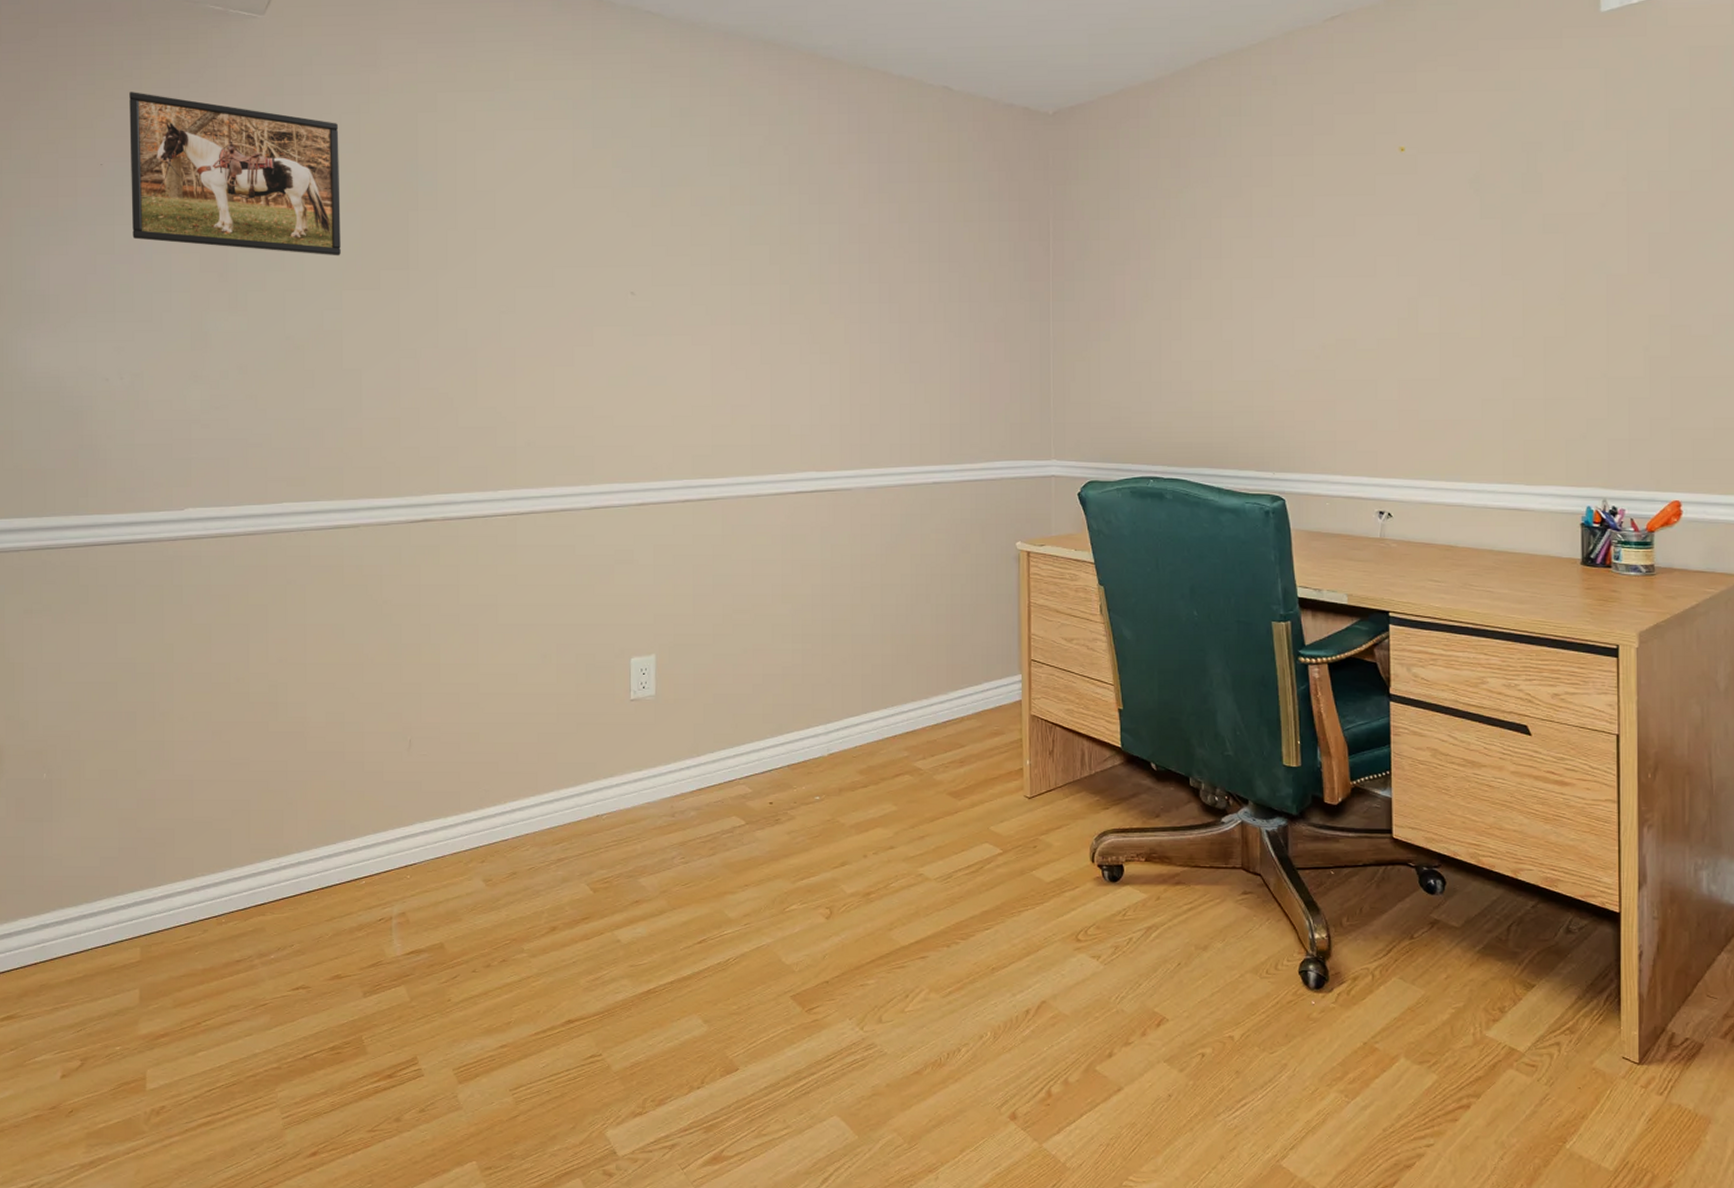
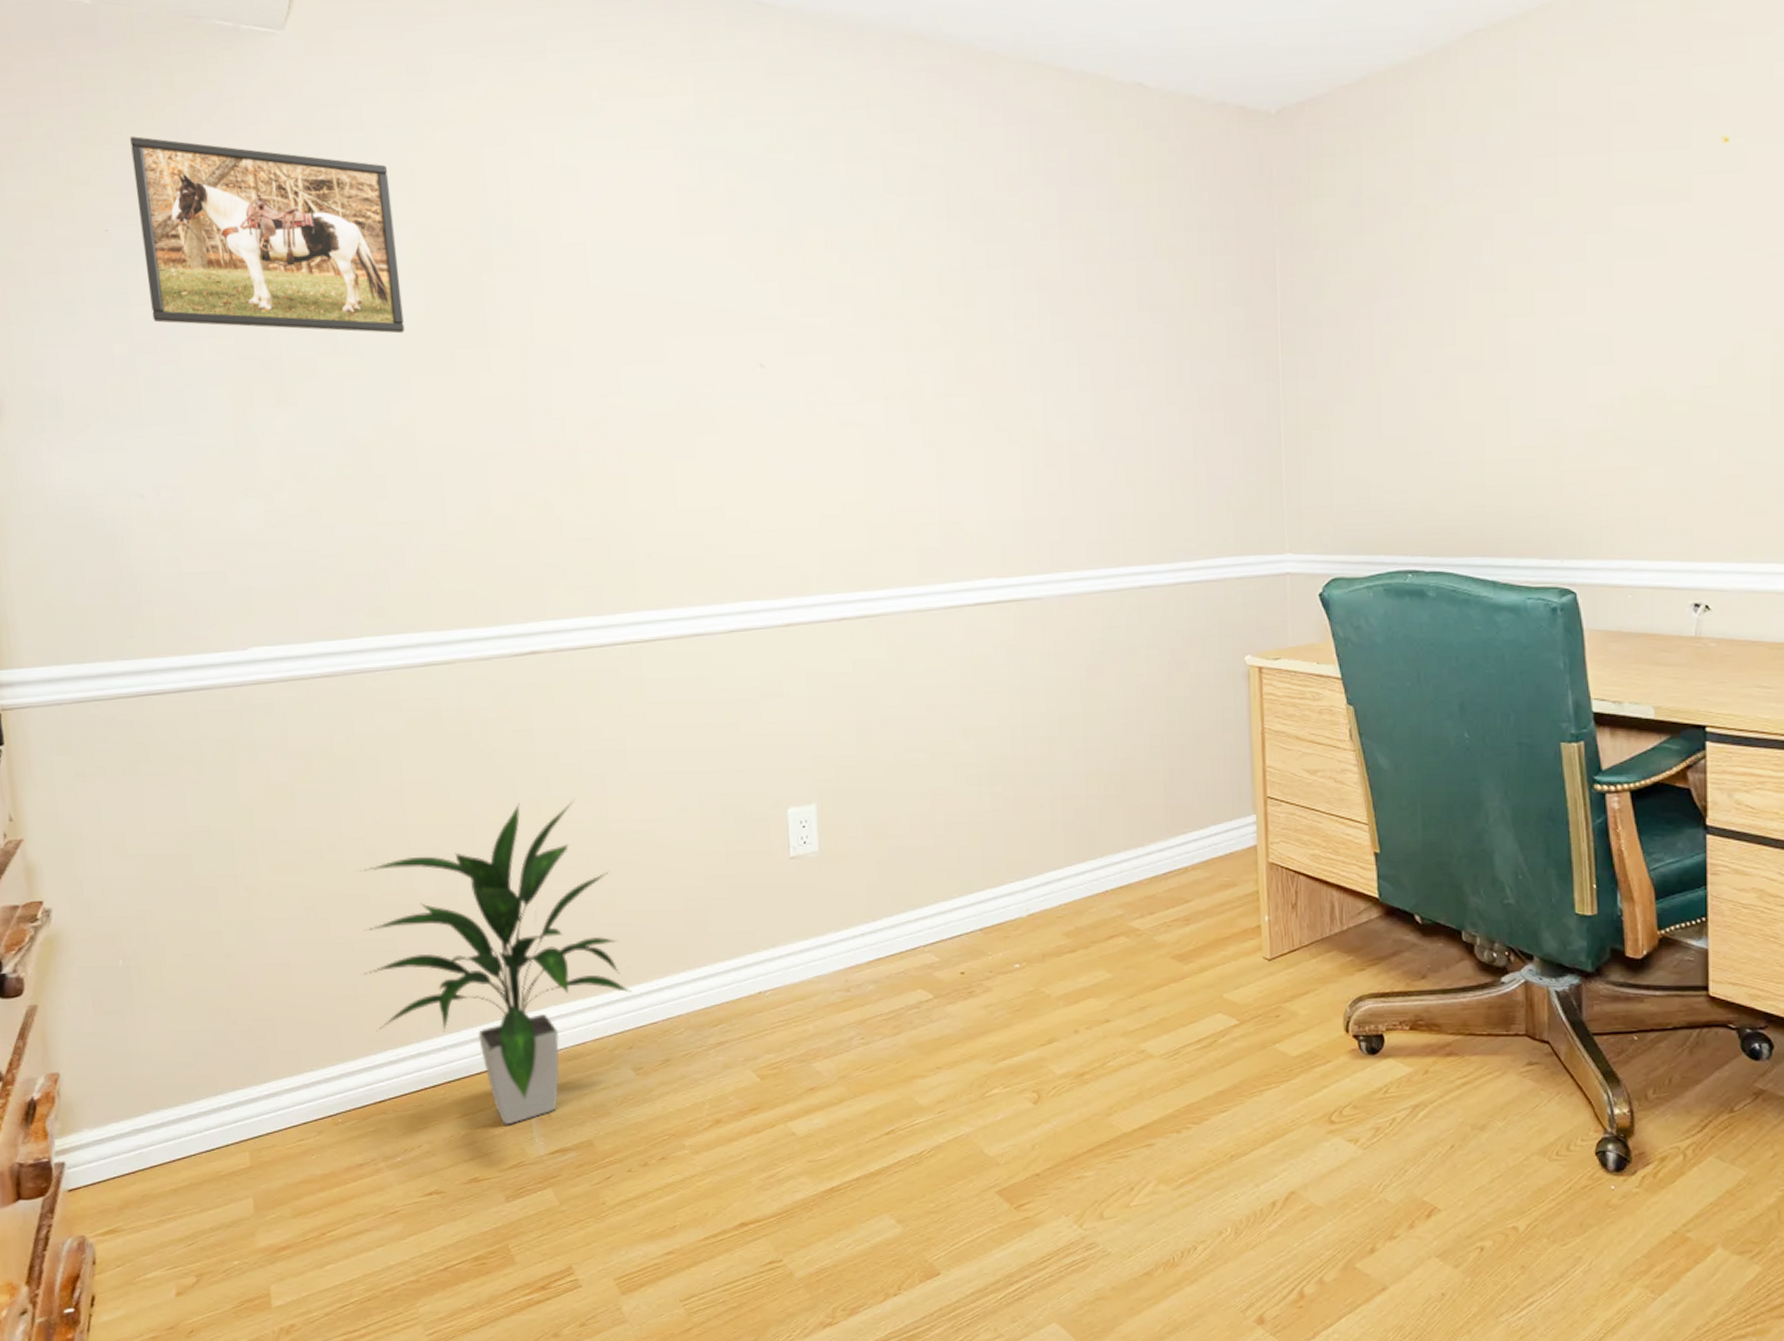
indoor plant: none [256,646,487,928] -> present [359,800,631,1125]

